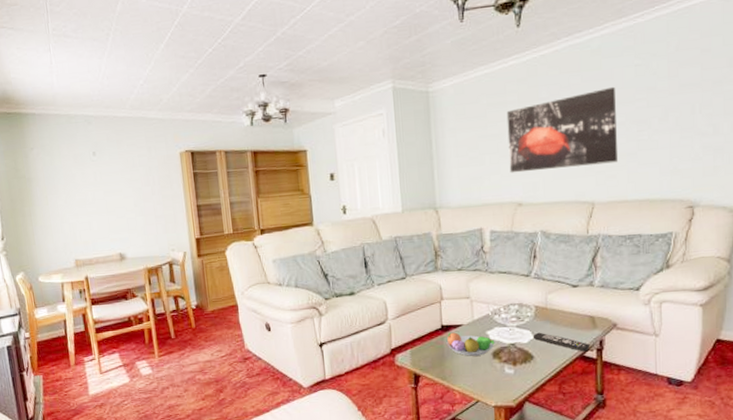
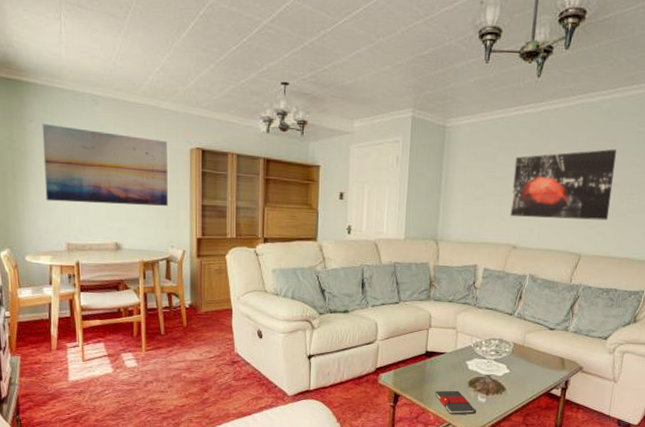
wall art: none [42,148,165,222] -> present [42,123,168,206]
fruit bowl: present [446,332,495,356] -> none [428,358,473,383]
book: none [457,364,505,391] -> present [434,390,476,415]
remote control: present [533,332,590,352] -> none [507,367,557,389]

